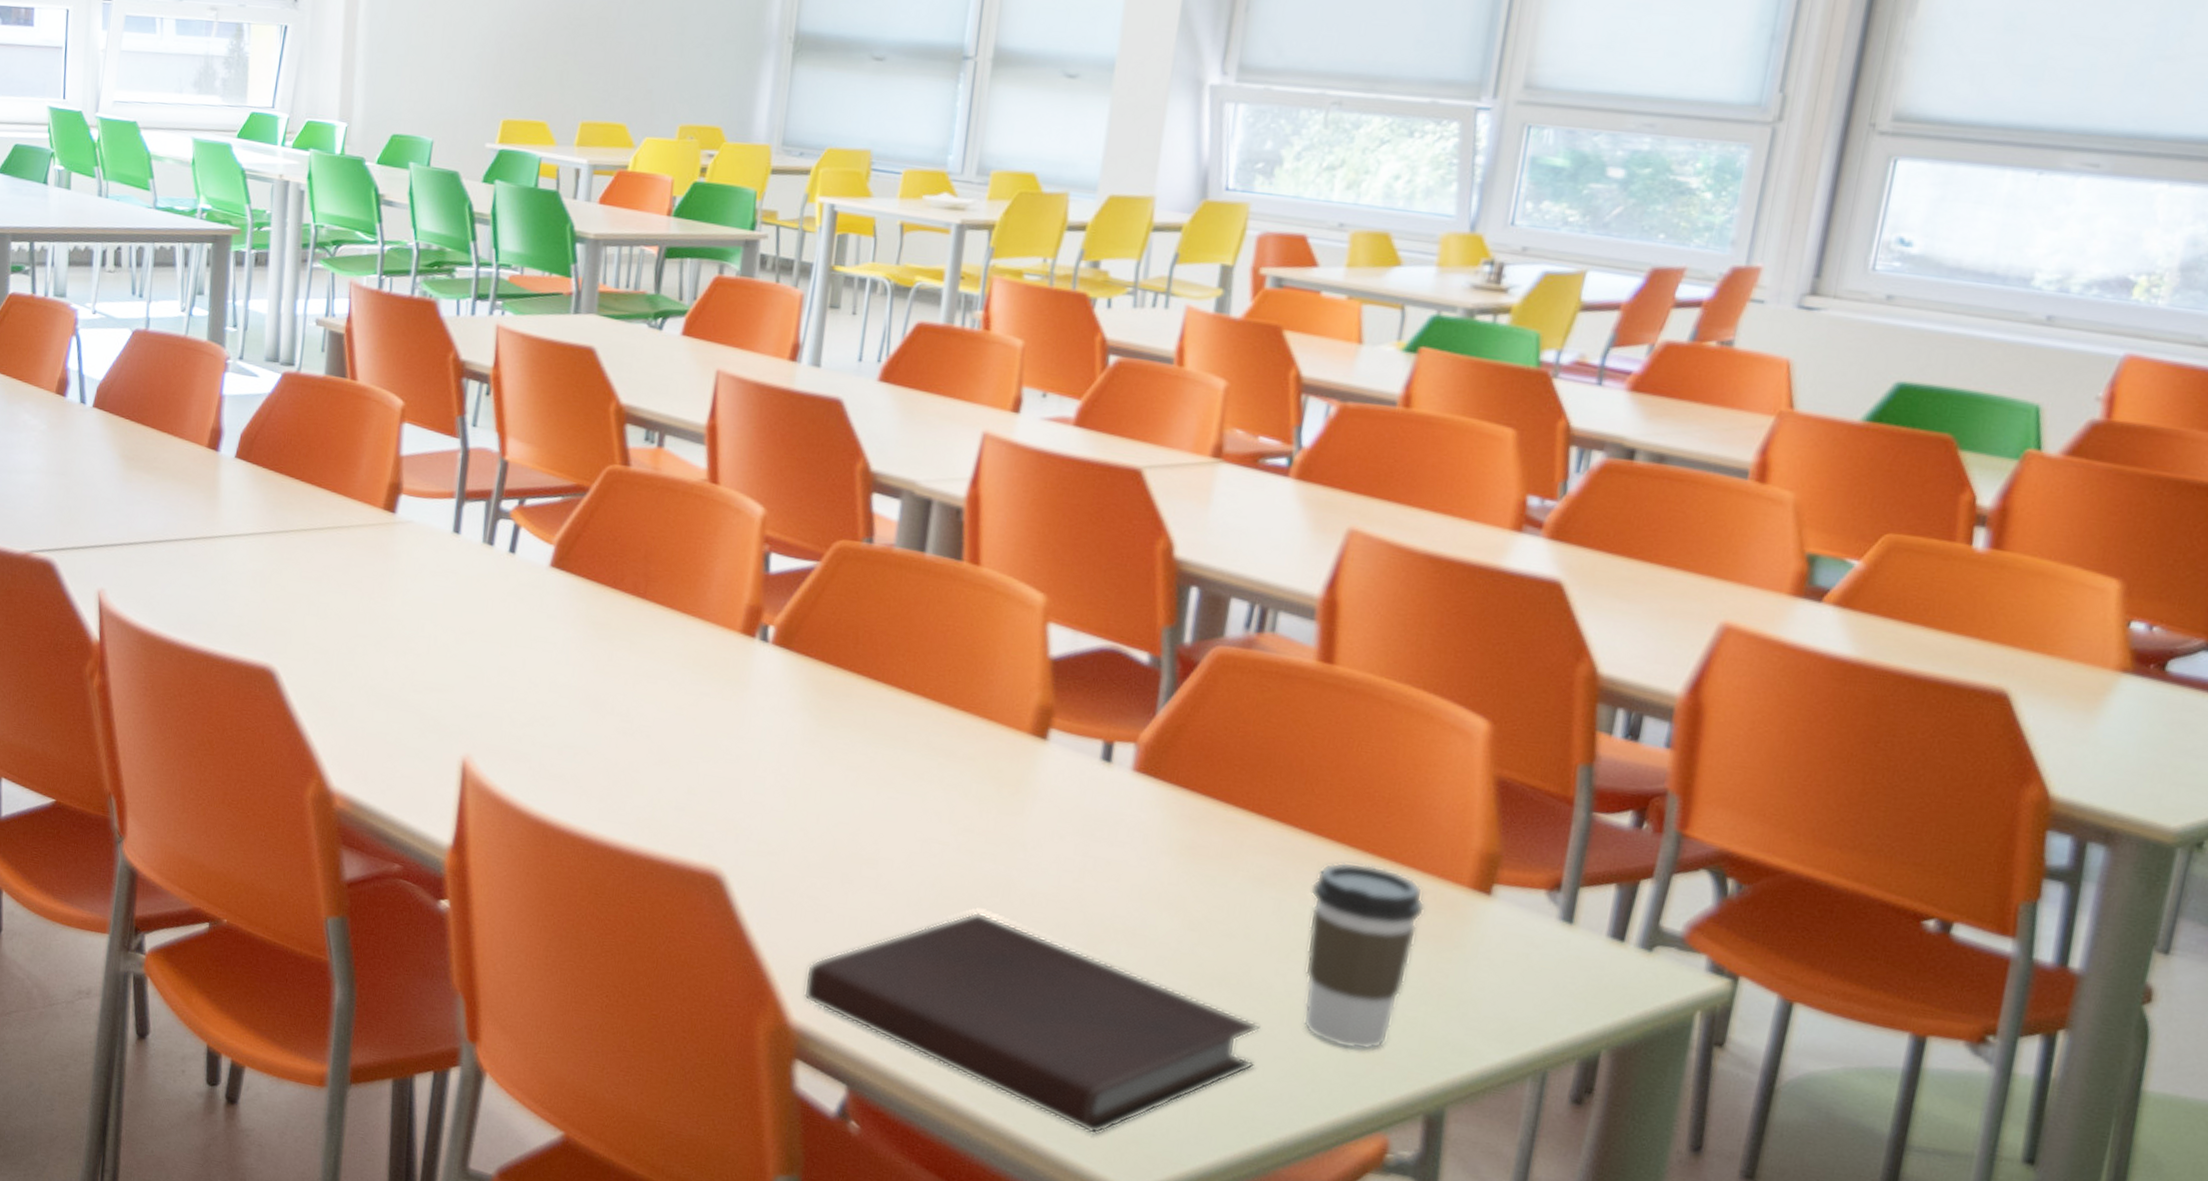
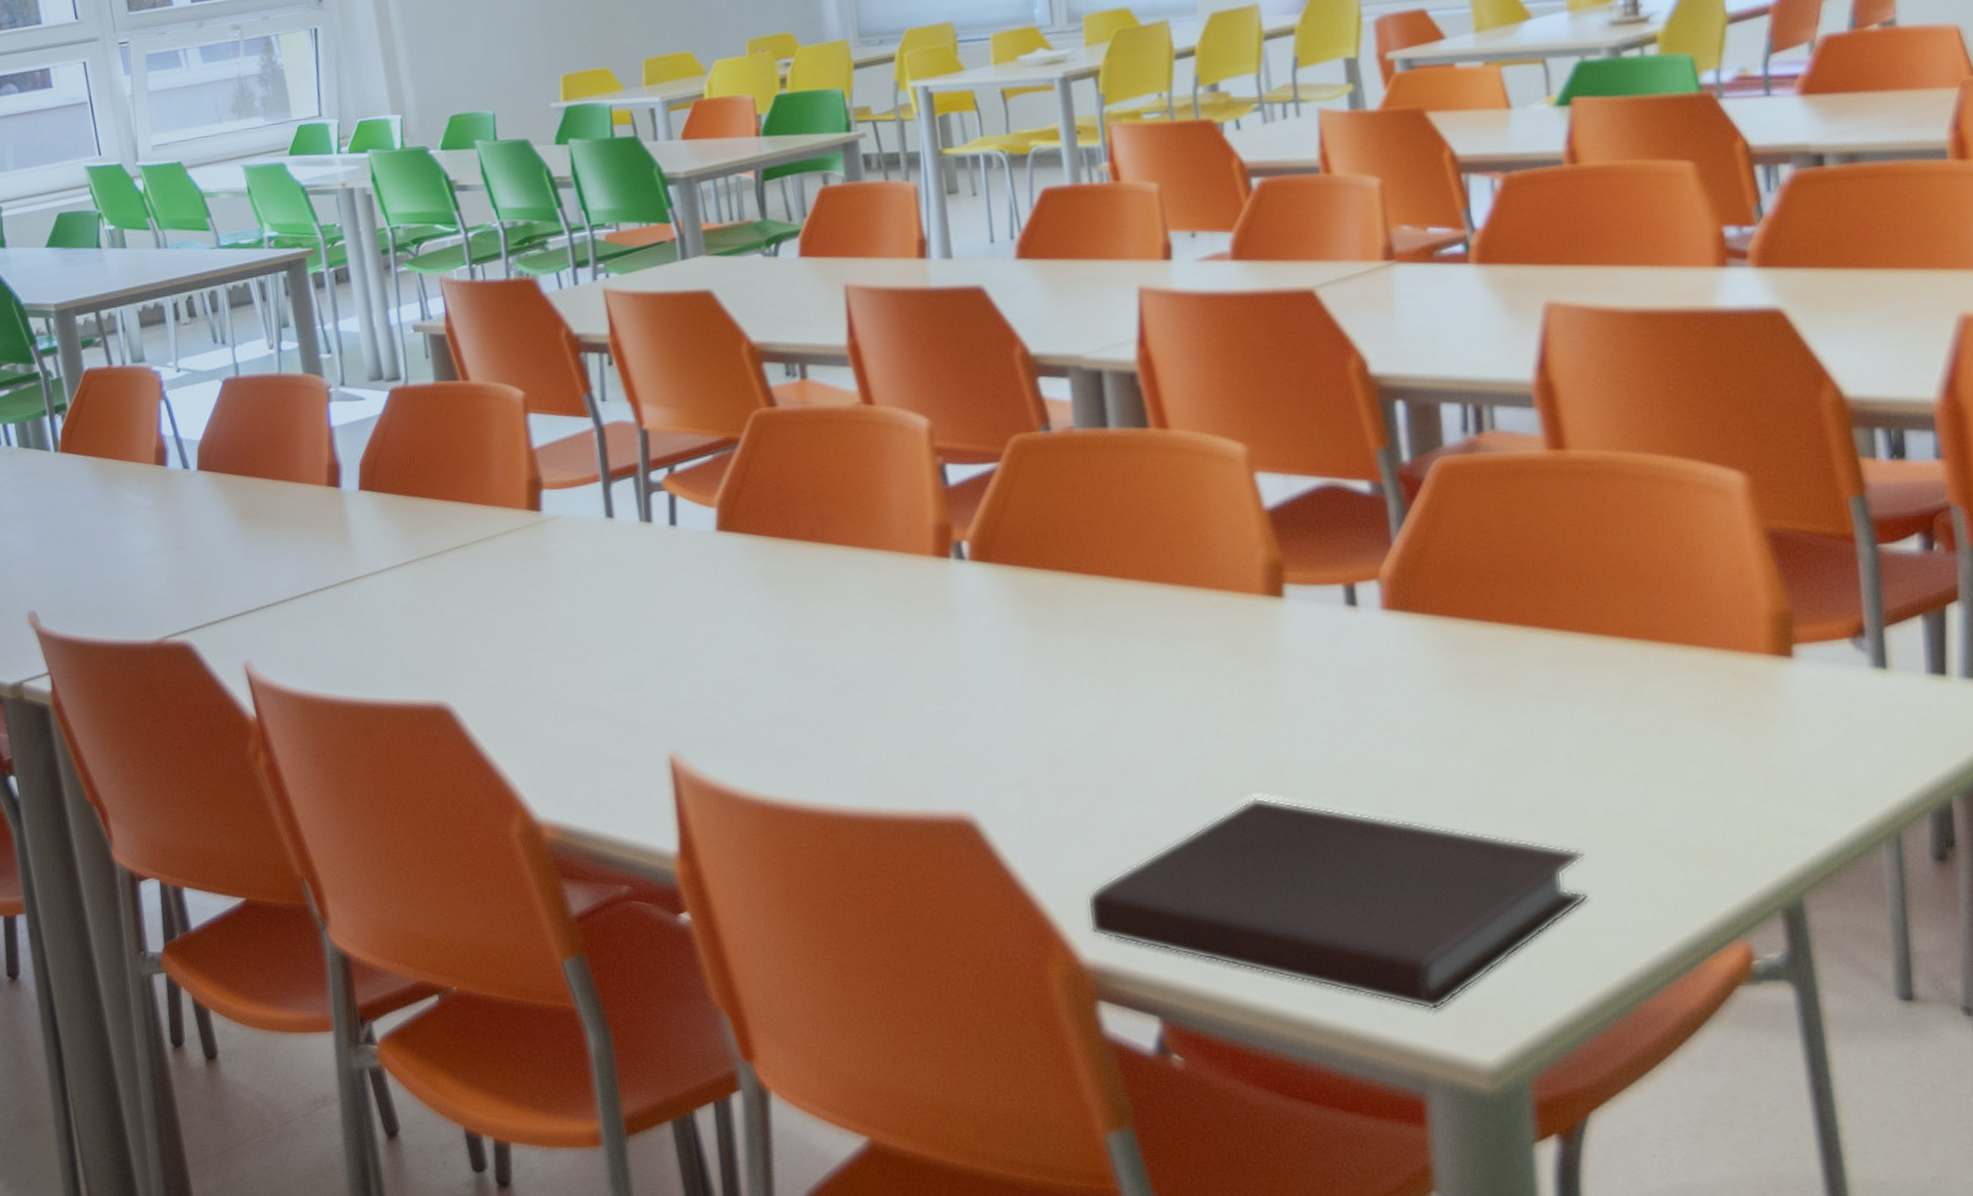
coffee cup: present [1302,861,1426,1051] -> none [1601,653,1728,857]

